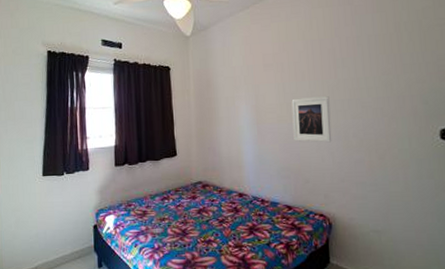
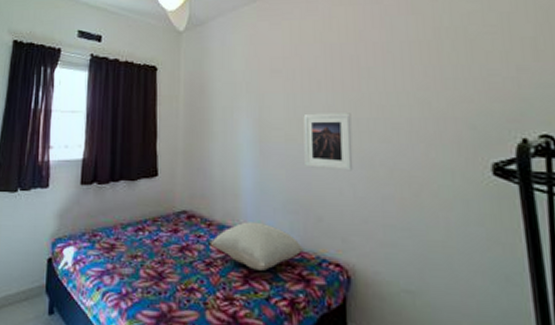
pillow: none [223,186,295,223] -> present [211,222,304,271]

